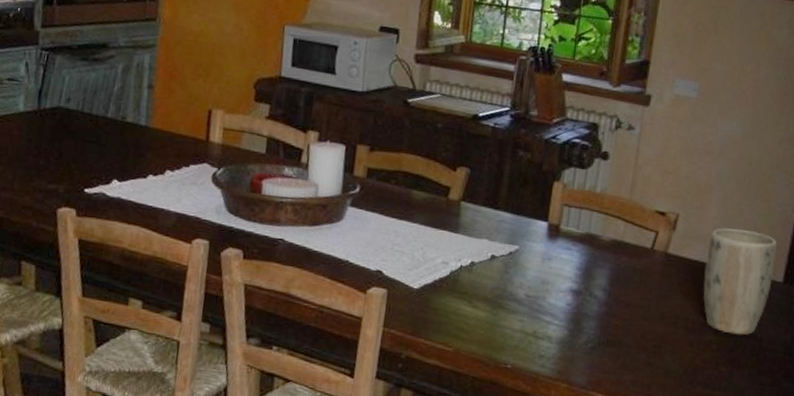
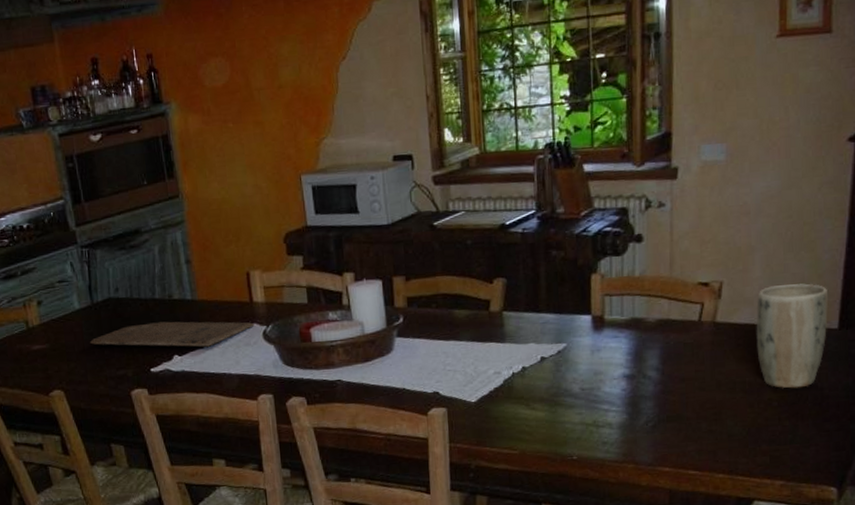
cutting board: none [25,139,206,178] -> present [89,321,255,347]

